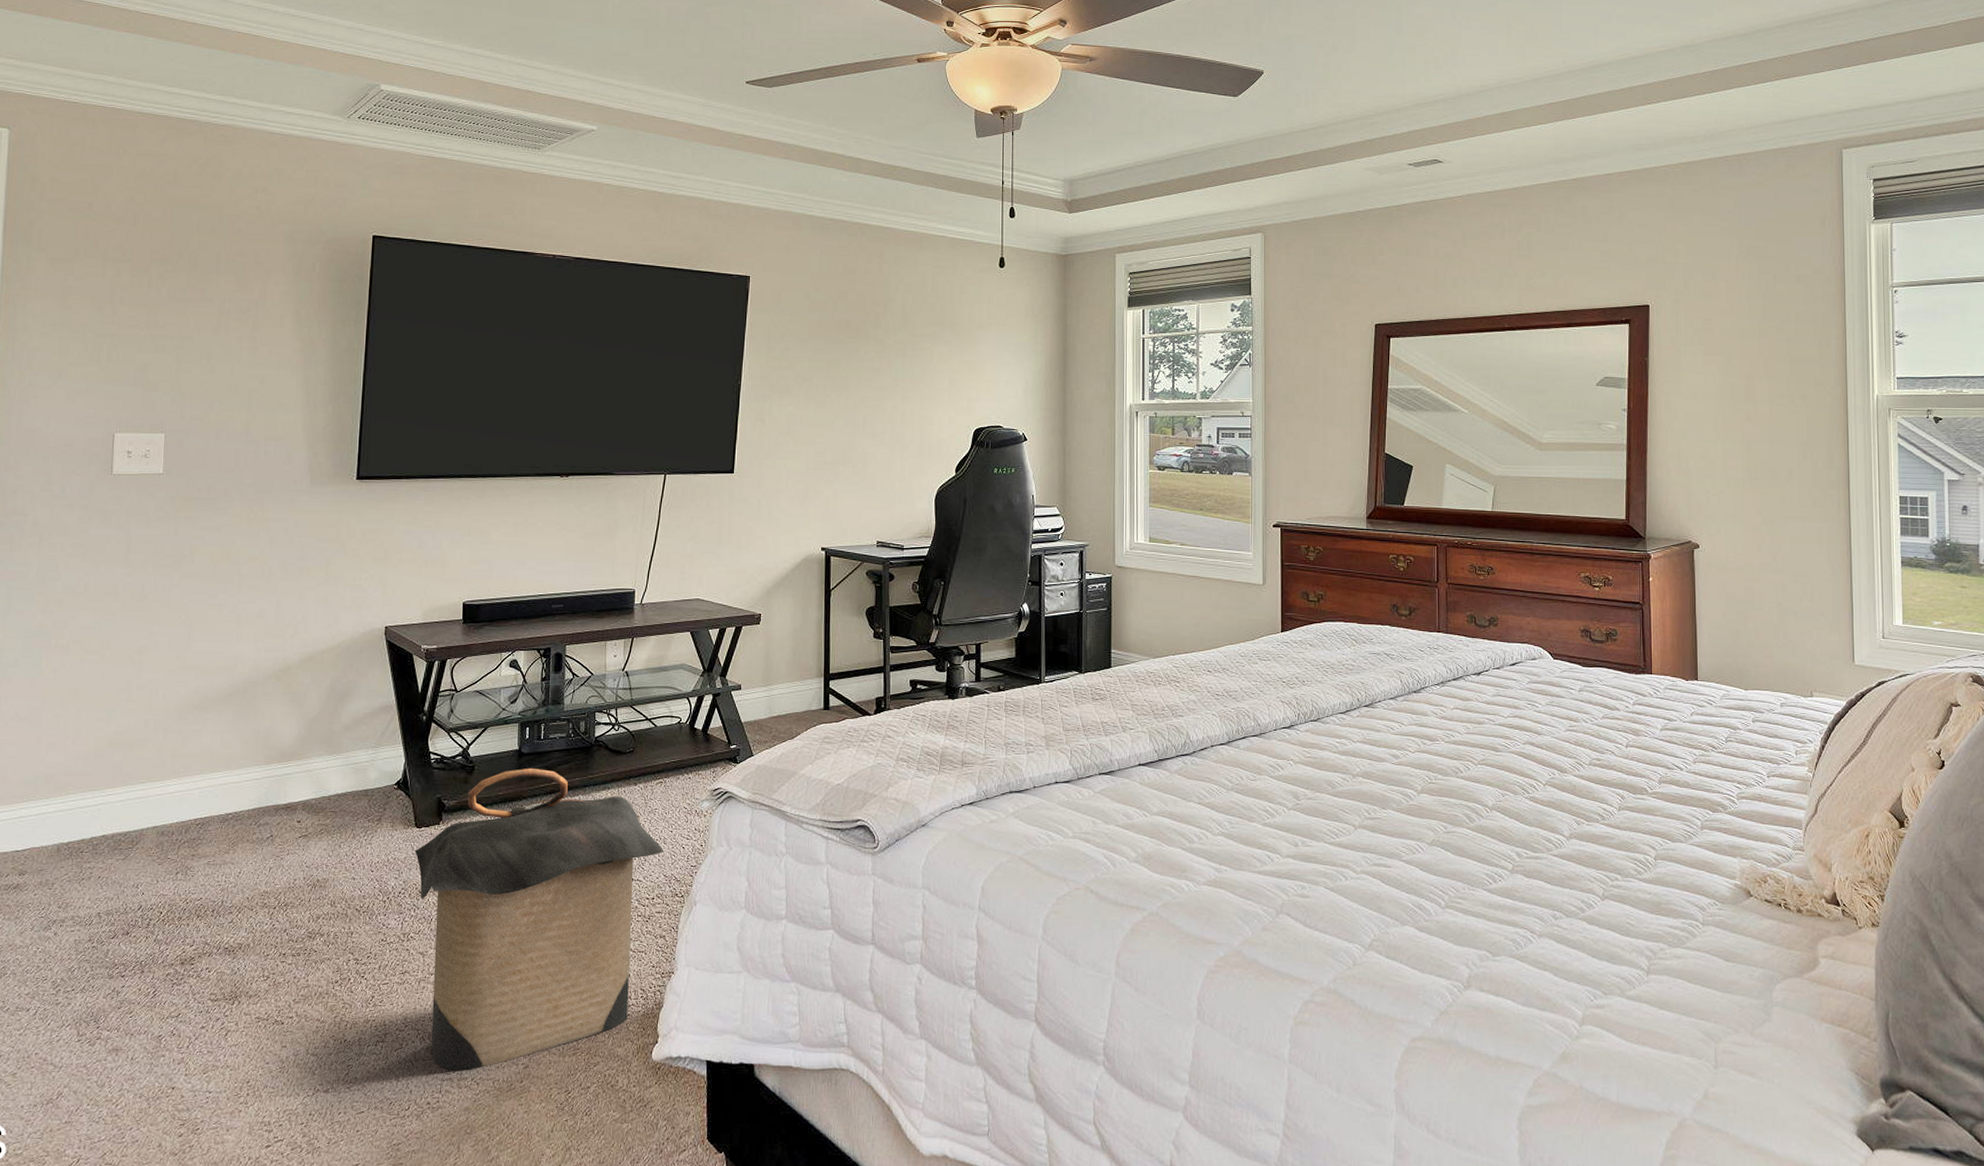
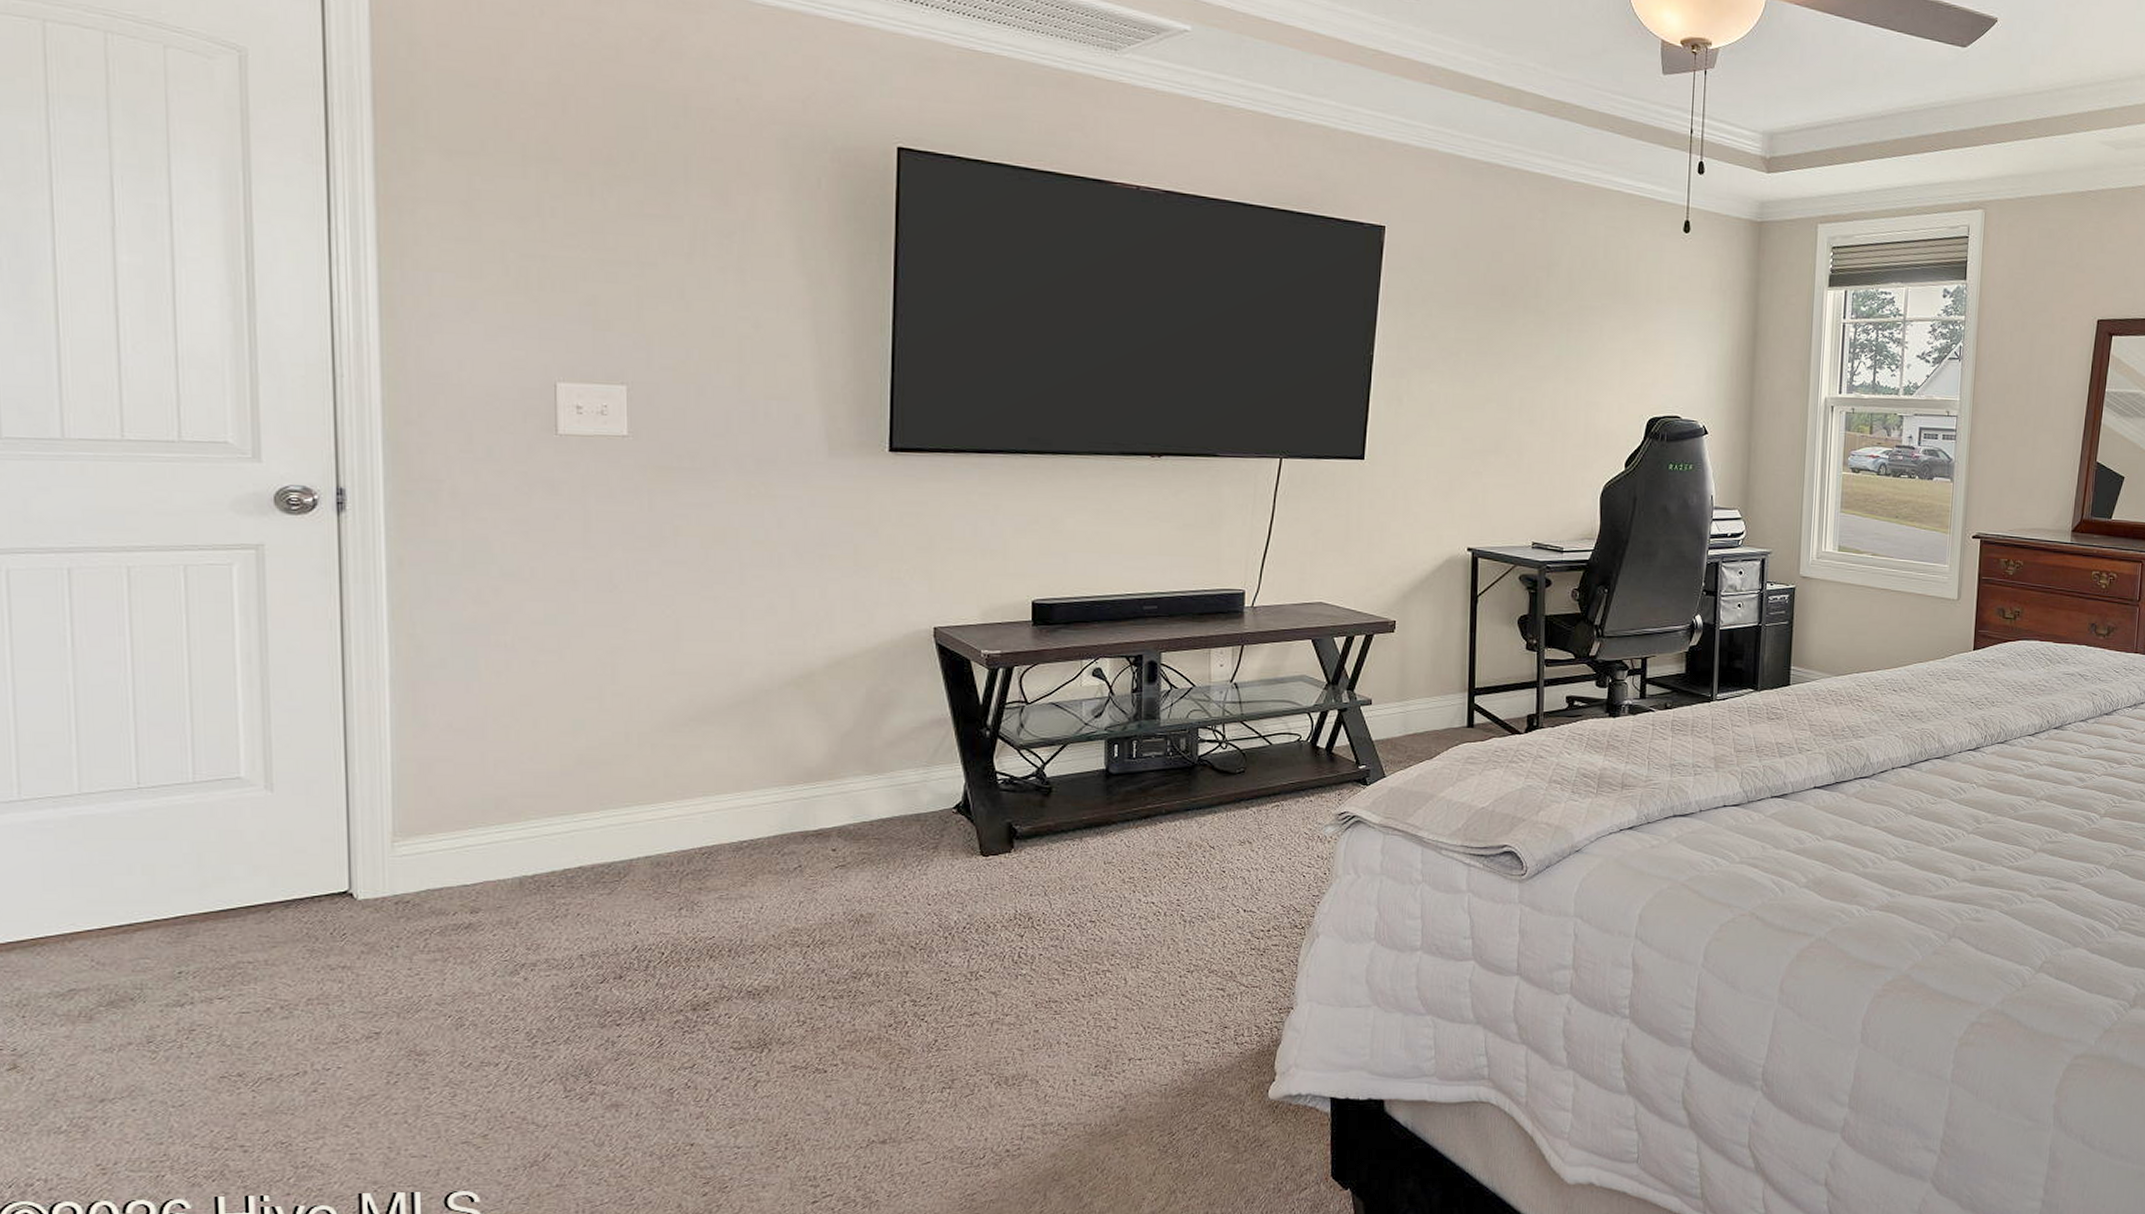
laundry hamper: present [414,768,664,1071] -> none [981,789,1282,1117]

